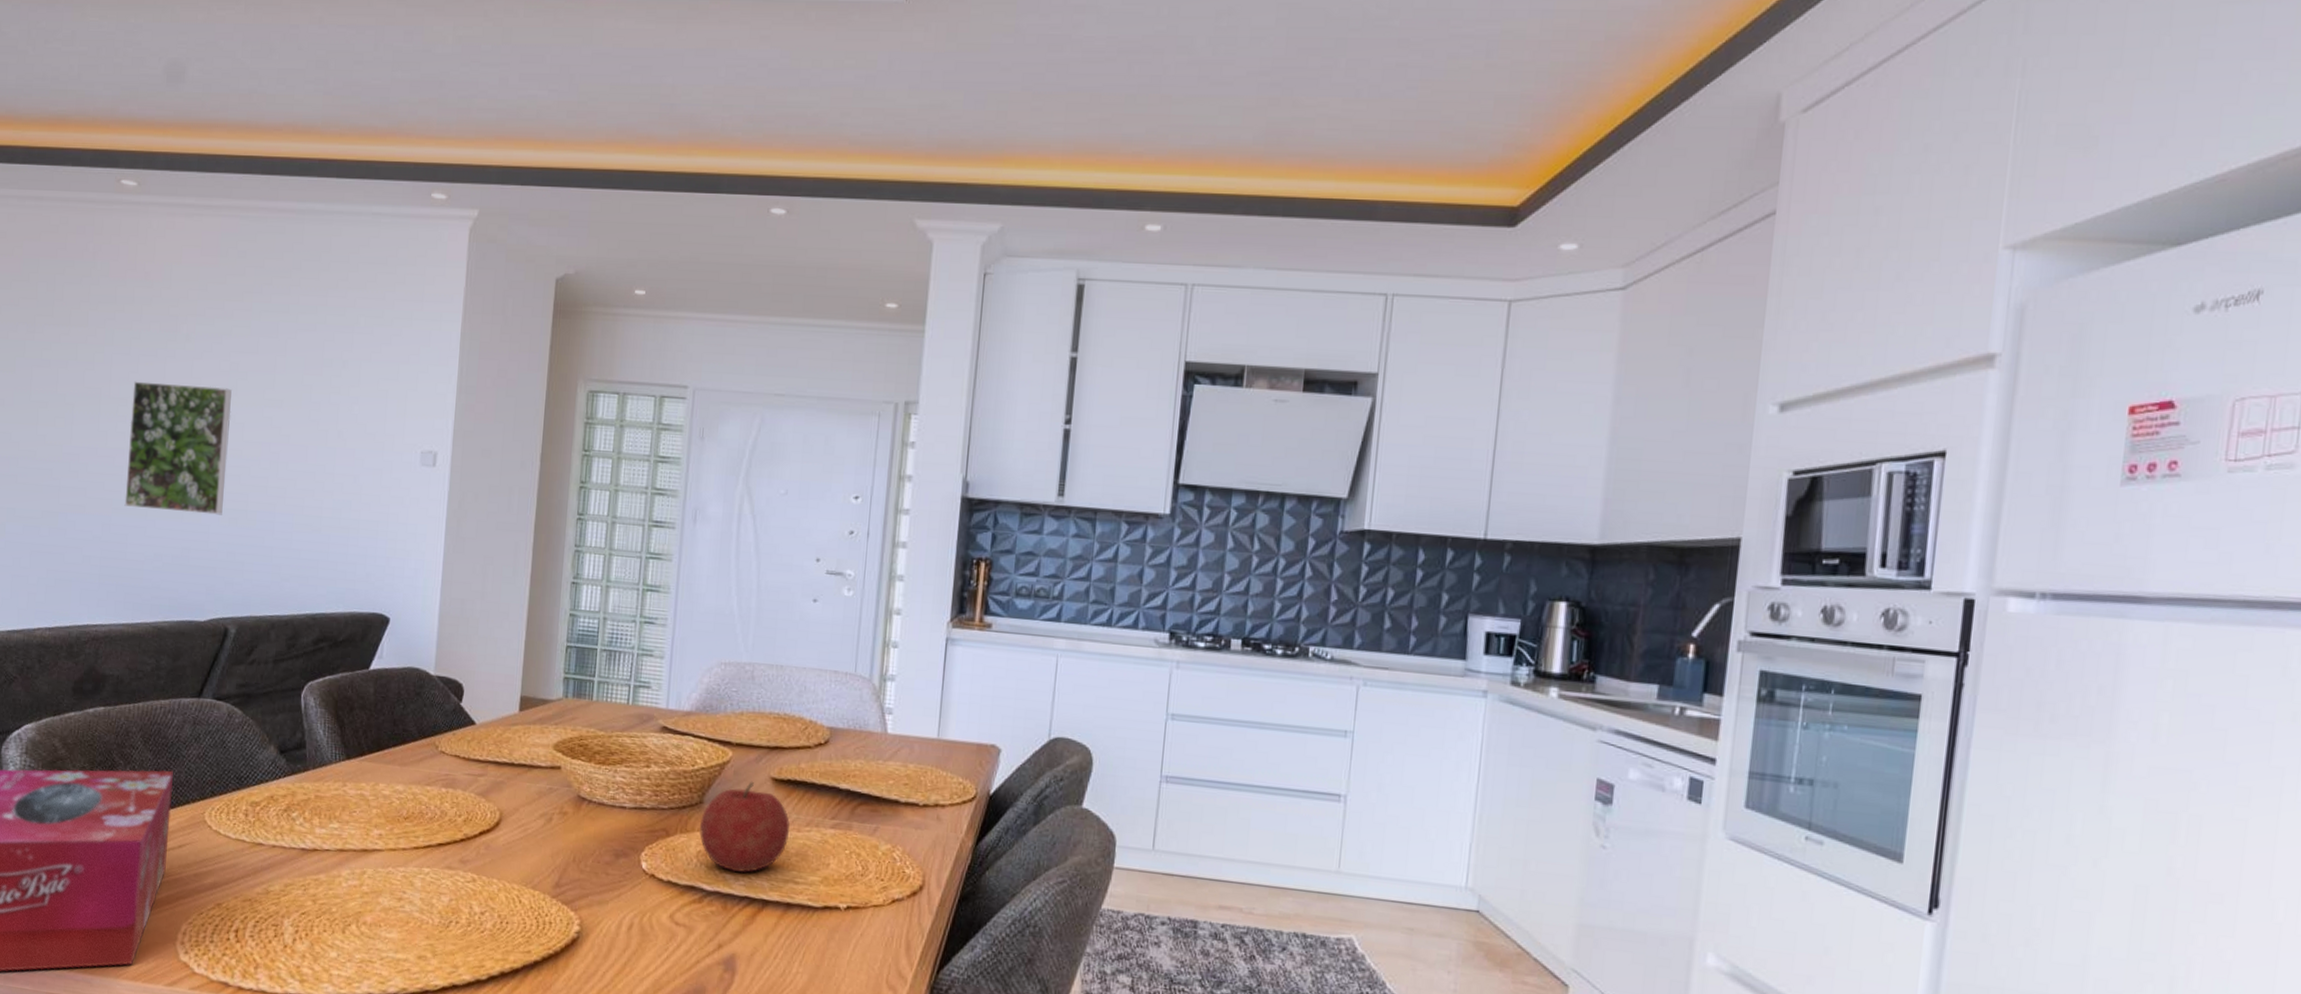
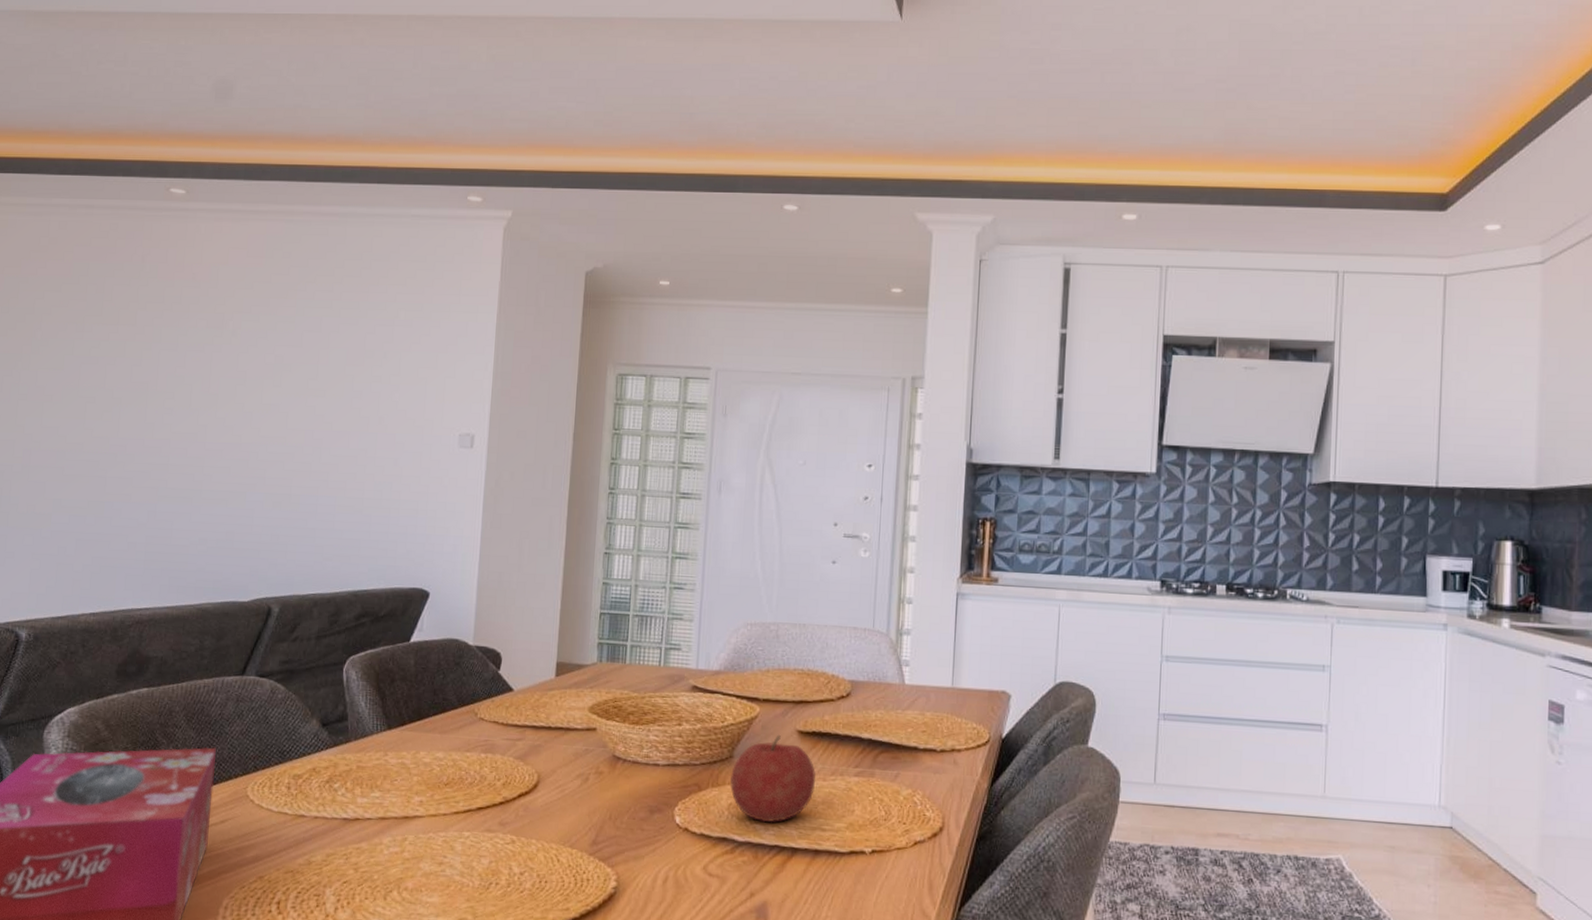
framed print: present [124,381,232,515] -> none [170,375,276,500]

